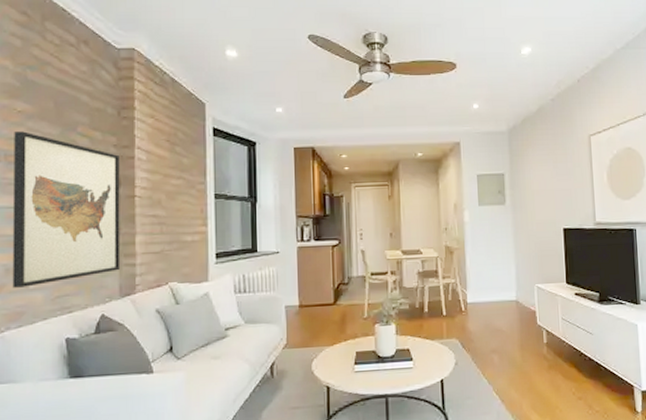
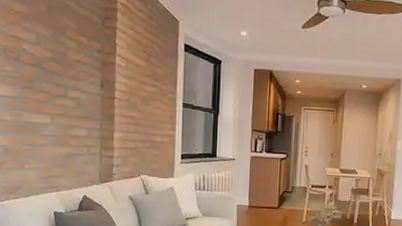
wall art: present [12,131,121,288] -> none [11,30,103,166]

